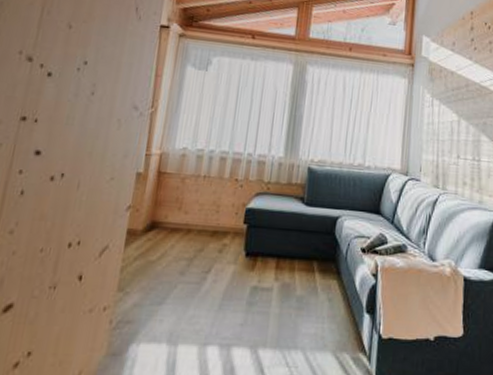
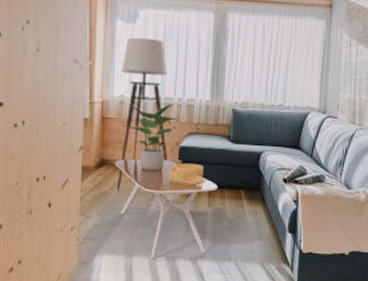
floor lamp: none [166,85,239,261] -> present [116,37,168,191]
coffee table: none [167,221,287,347] -> present [115,158,218,258]
potted plant: none [189,159,247,237] -> present [129,103,178,171]
architectural model: none [230,227,273,254] -> present [169,163,205,185]

